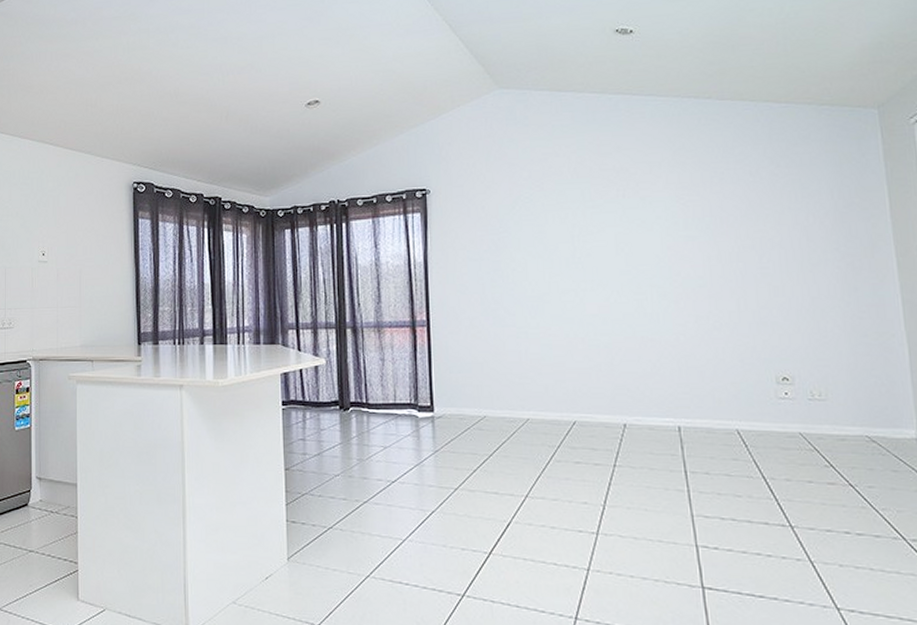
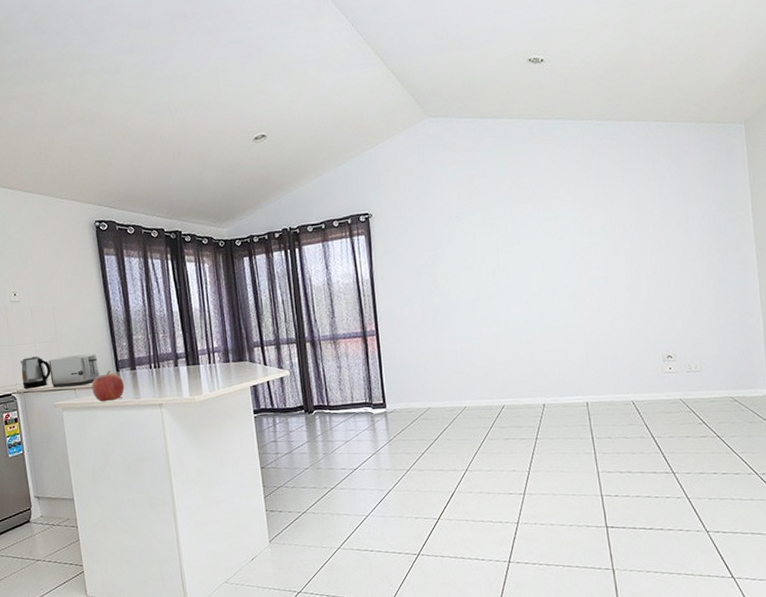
kettle: none [39,321,70,357] -> present [21,356,51,390]
toaster: none [68,323,120,358] -> present [48,353,100,388]
fruit: none [110,344,144,378] -> present [91,371,125,402]

